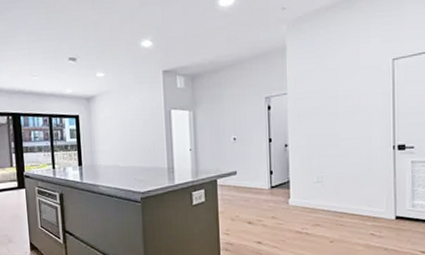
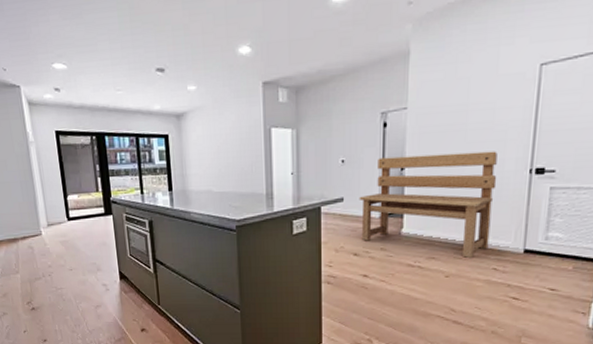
bench: none [250,130,367,225] -> present [359,151,498,259]

